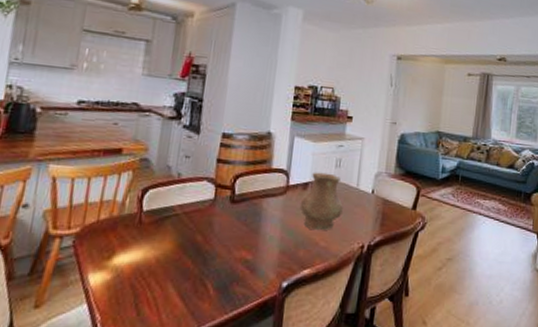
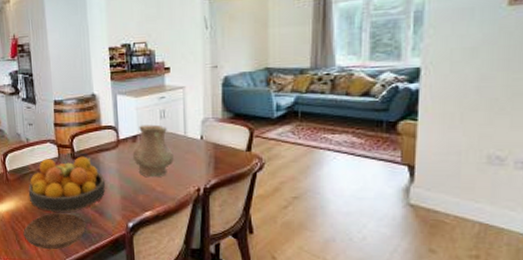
bowl: none [145,268,233,316] -> present [23,213,87,250]
fruit bowl: none [164,199,264,267] -> present [28,156,105,212]

